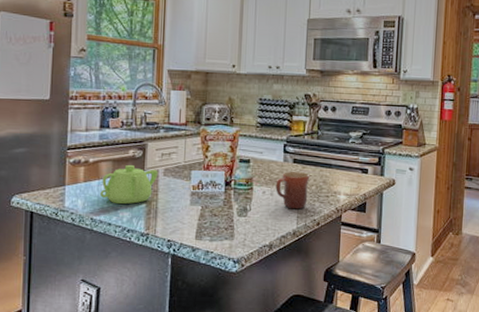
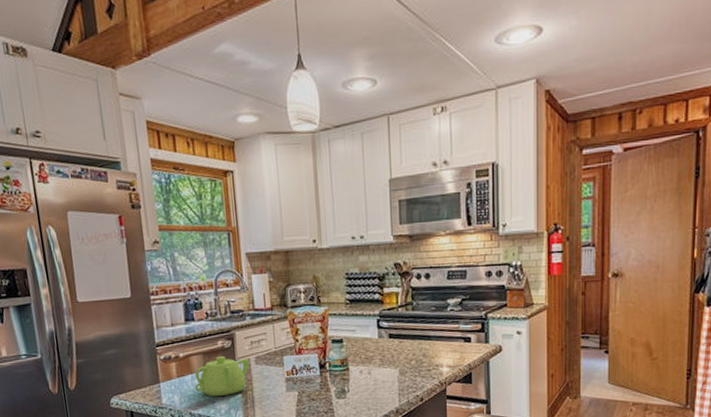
mug: present [275,172,310,210] -> none [372,347,409,387]

